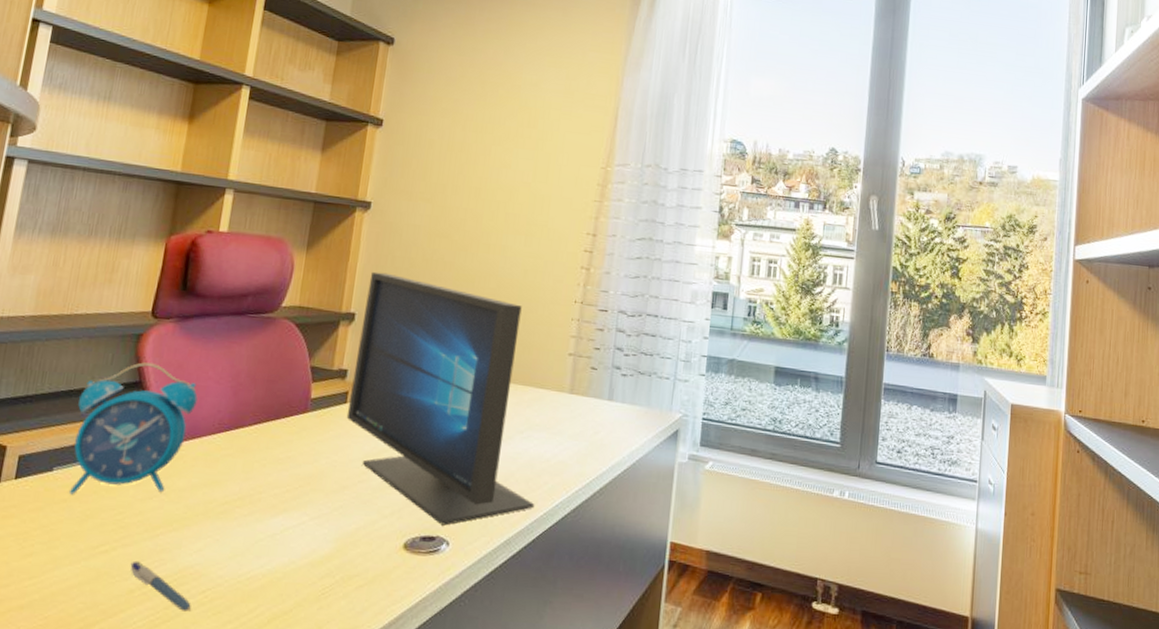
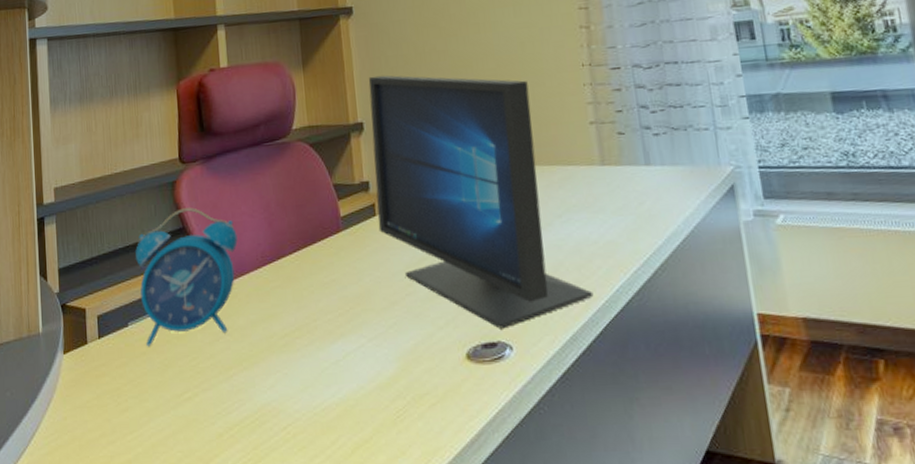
pen: present [130,560,191,611] -> none [214,404,277,450]

